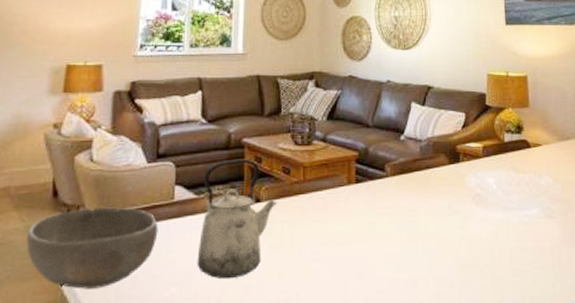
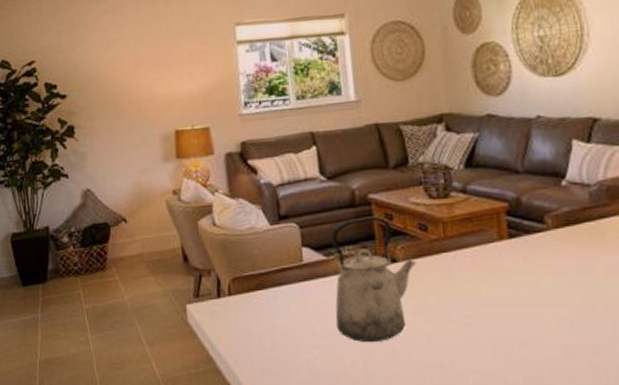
bowl: present [26,207,159,289] -> none [166,270,292,350]

